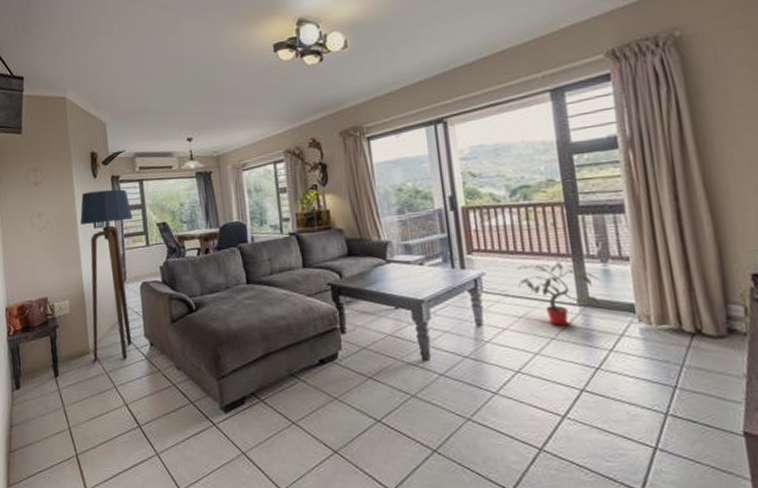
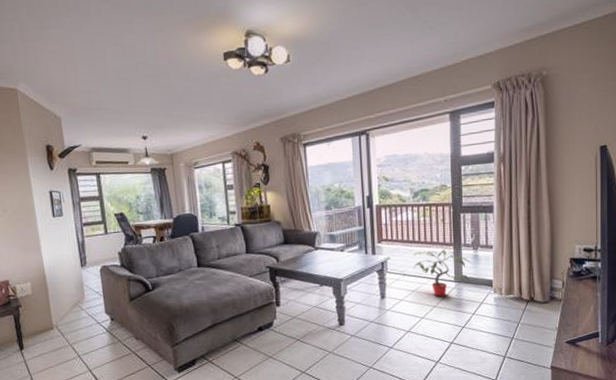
floor lamp: present [80,189,133,361] -> none [38,181,94,335]

